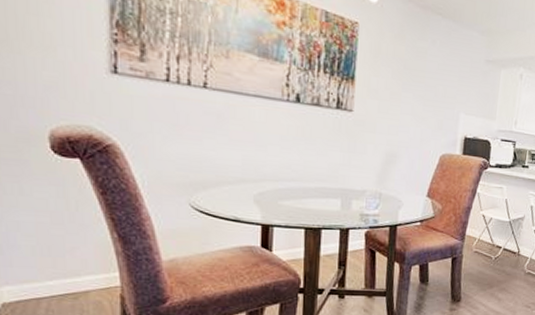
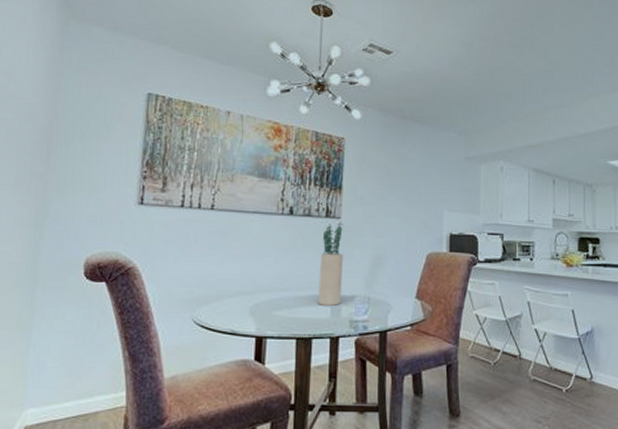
vase: none [327,114,355,200] -> present [318,221,343,307]

